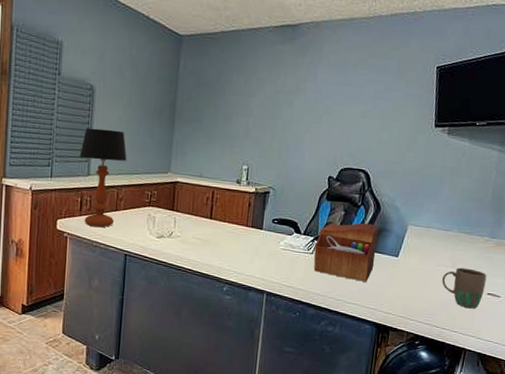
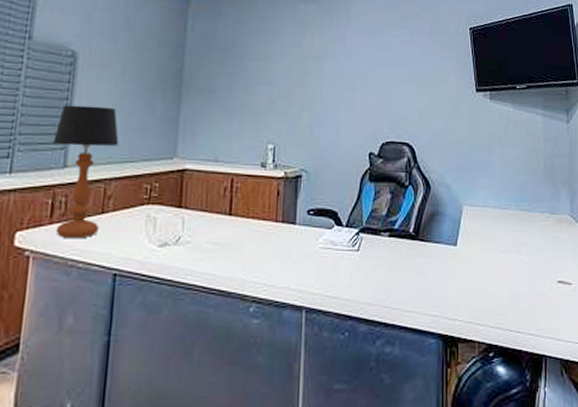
sewing box: present [313,222,378,282] -> none [360,206,431,281]
mug: present [442,267,487,309] -> none [508,252,554,303]

